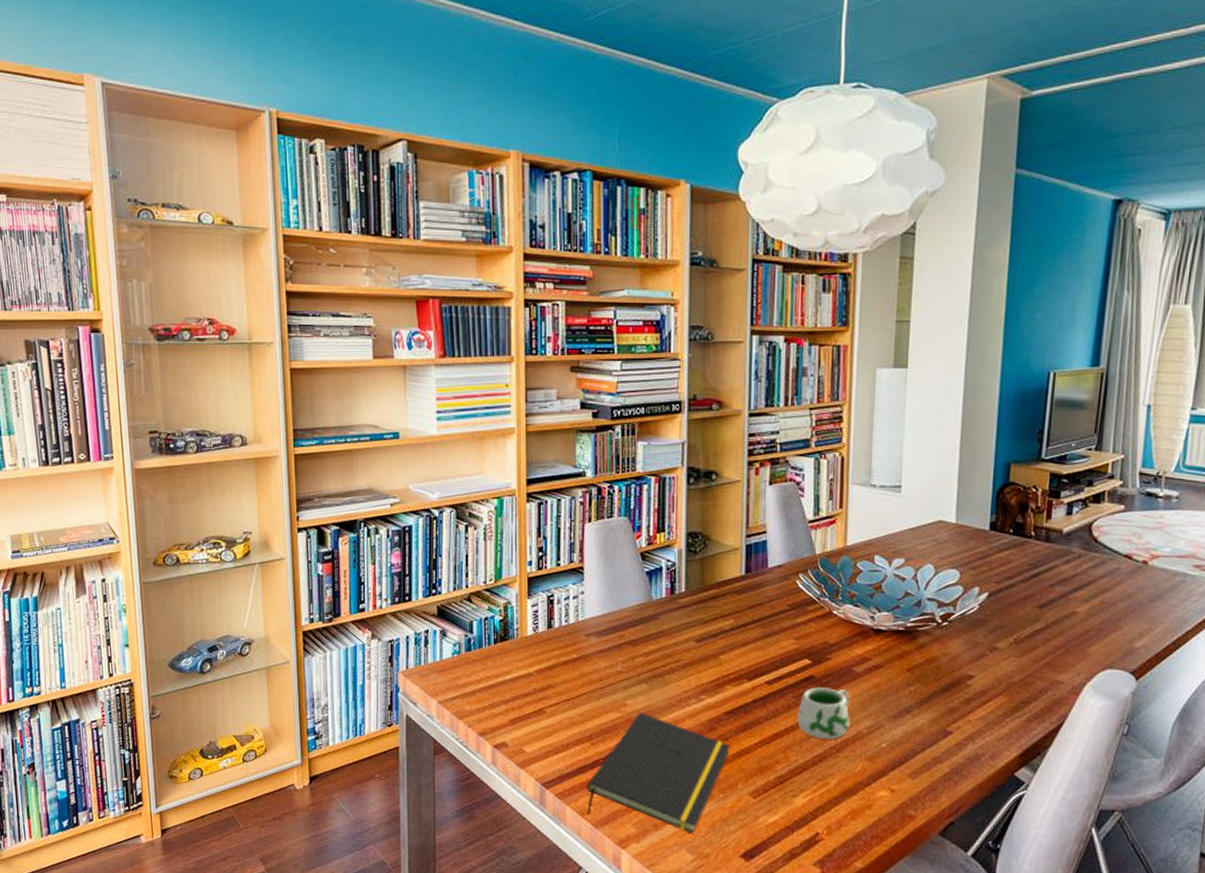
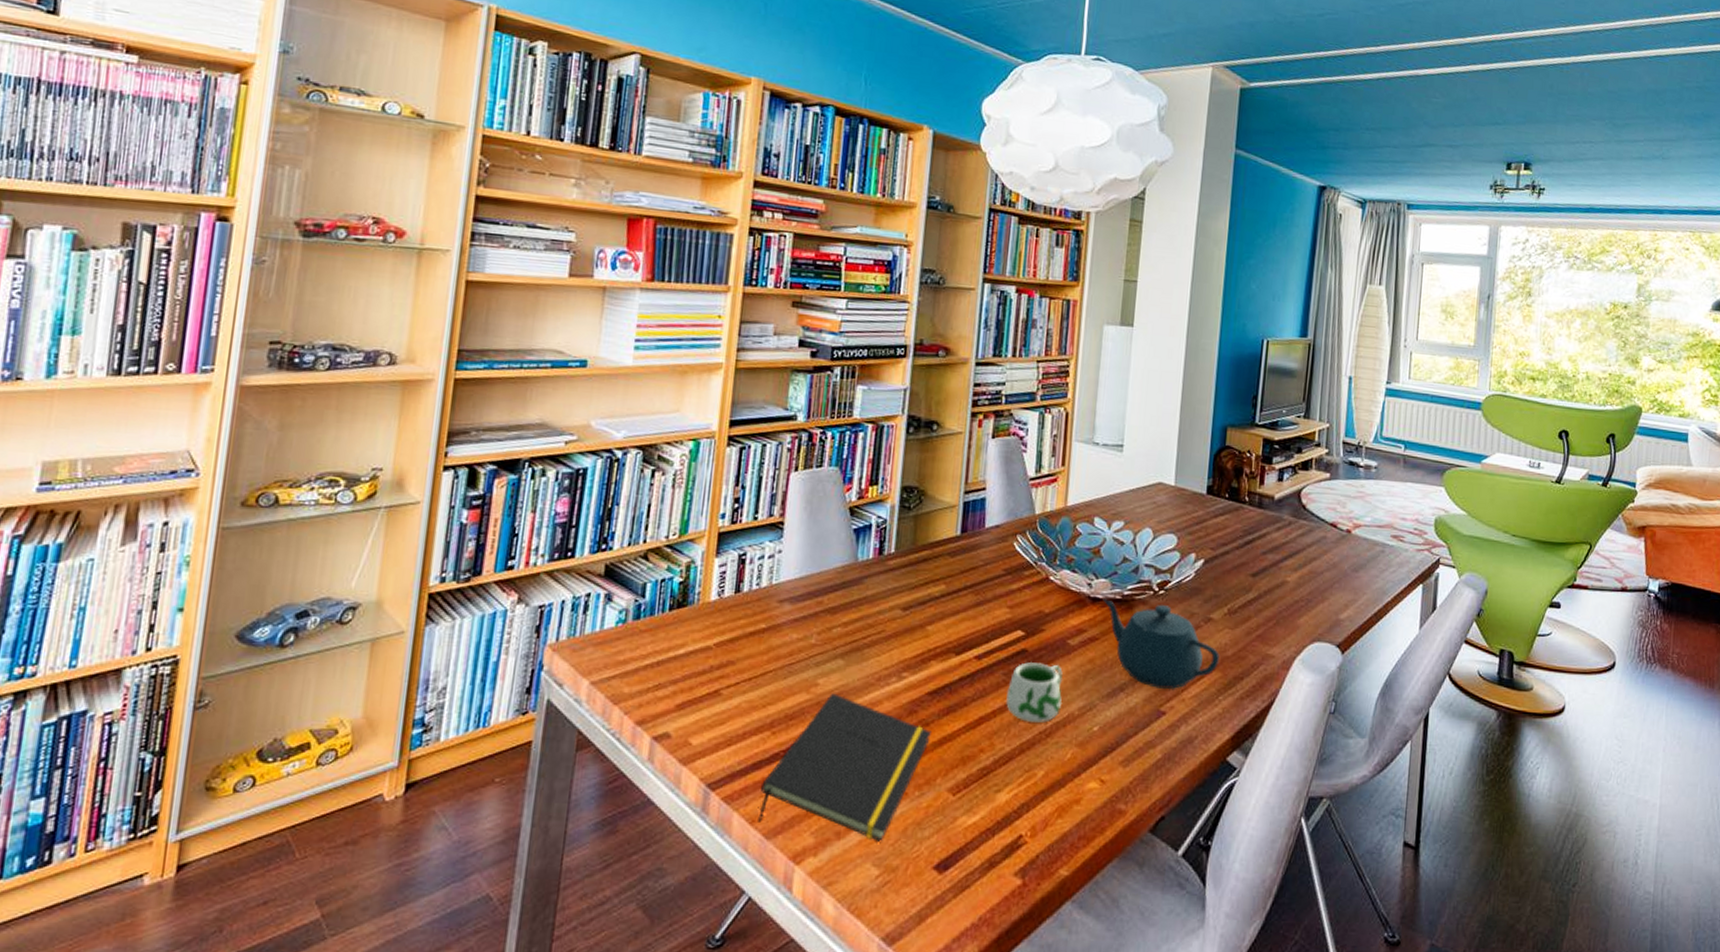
teapot: none [887,630,1006,712] -> present [1104,599,1220,690]

